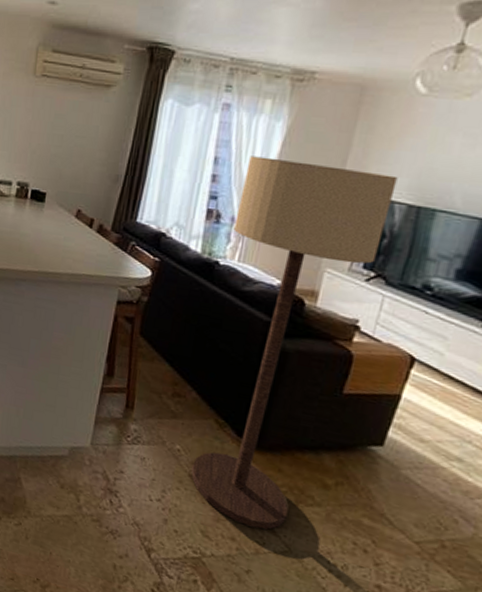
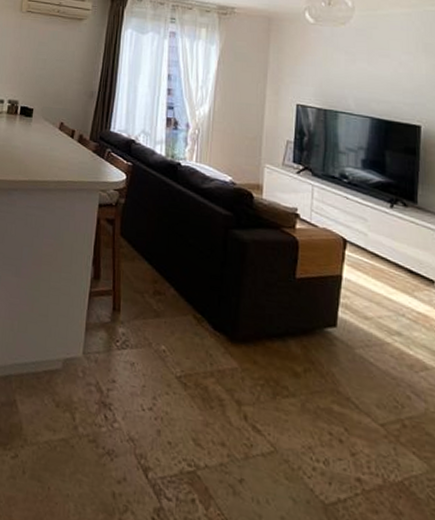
floor lamp: present [191,156,398,530] -> none [178,73,306,430]

